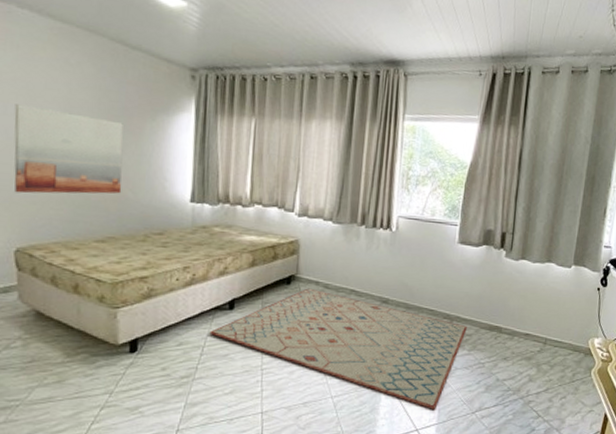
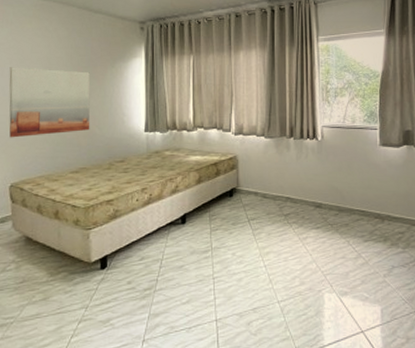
rug: present [209,288,467,411] -> none [166,199,399,311]

